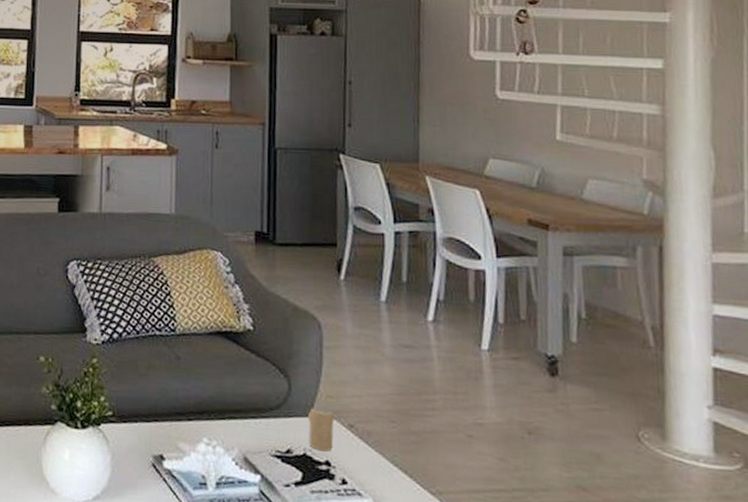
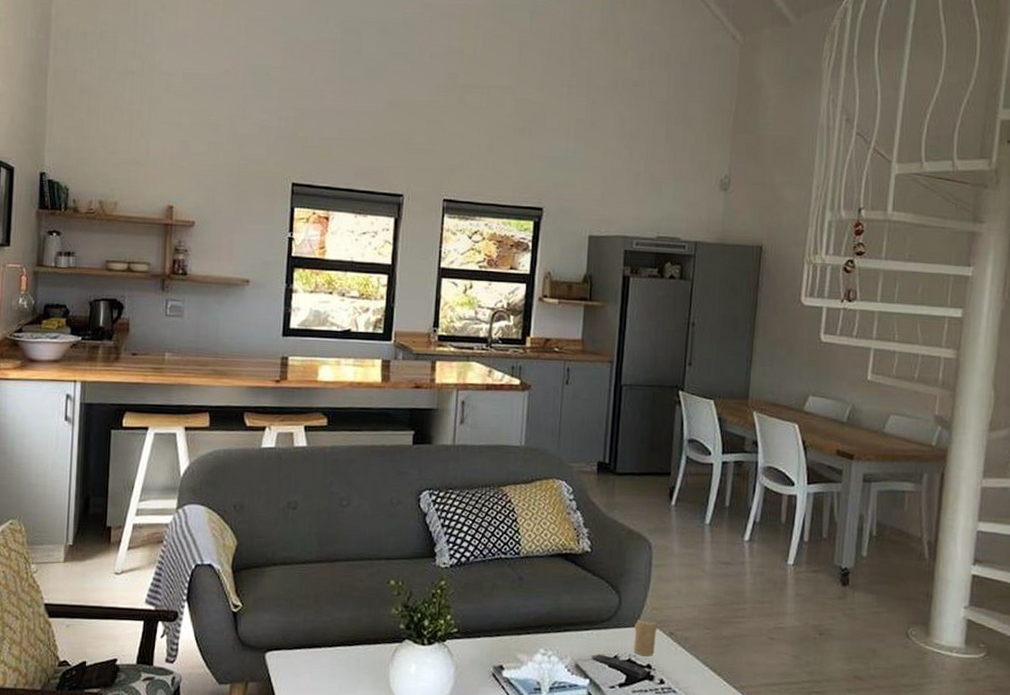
remote control: none [261,446,326,477] -> present [591,654,647,678]

